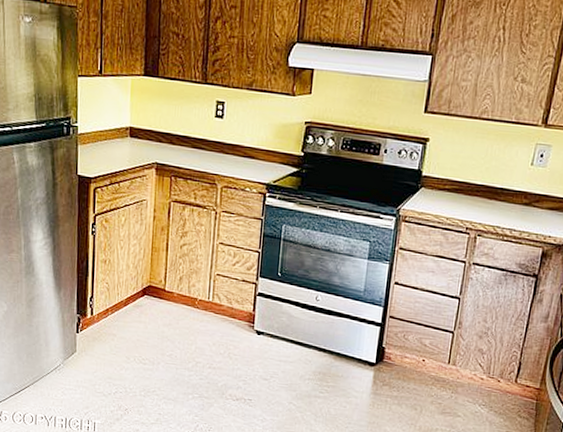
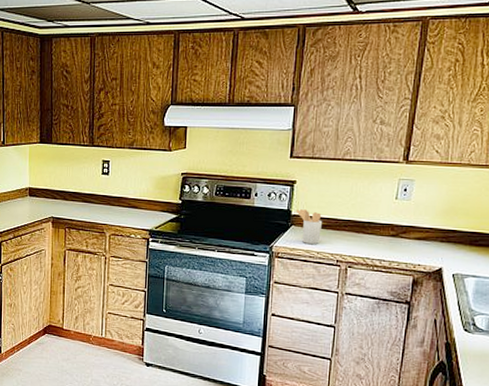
utensil holder: none [427,170,455,209] -> present [296,209,323,244]

